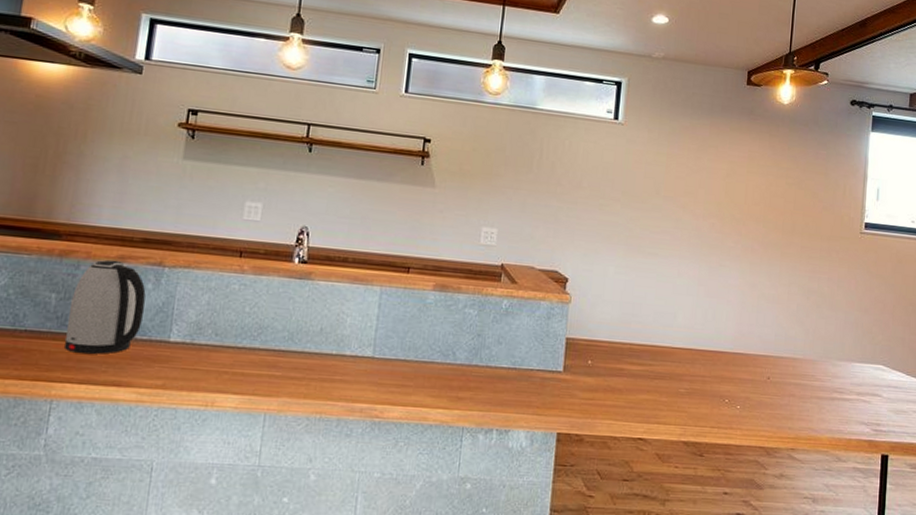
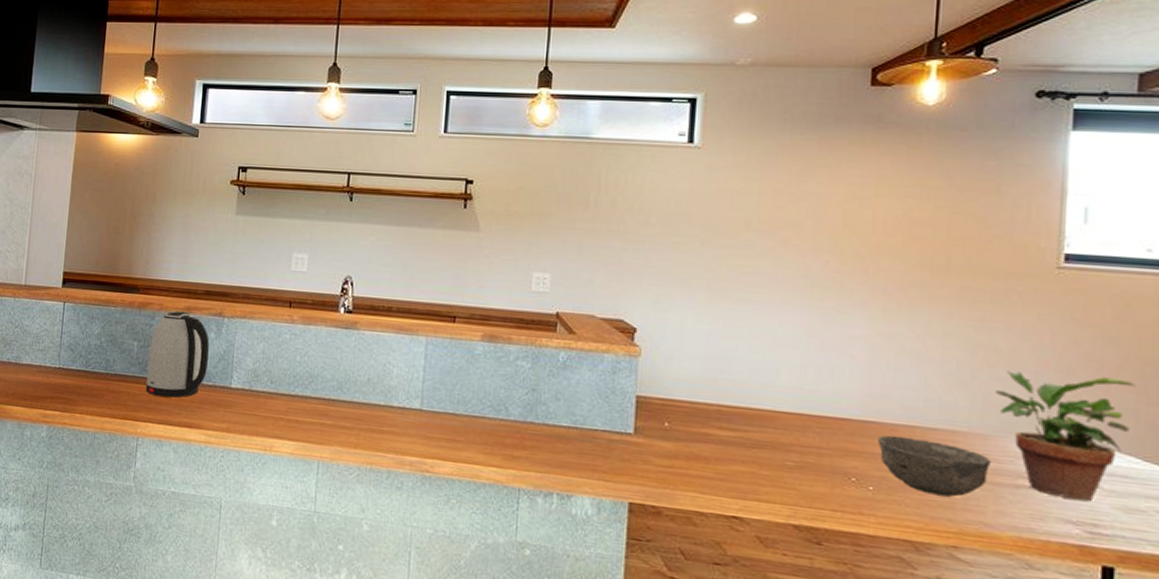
bowl: none [743,363,817,410] -> present [877,435,992,497]
potted plant: none [821,310,904,408] -> present [995,370,1137,502]

